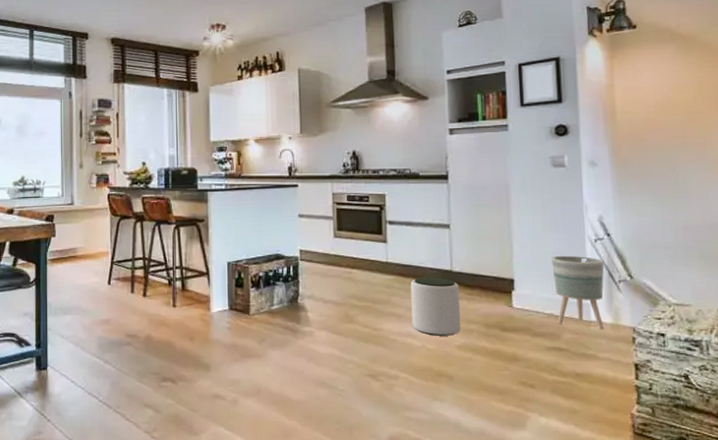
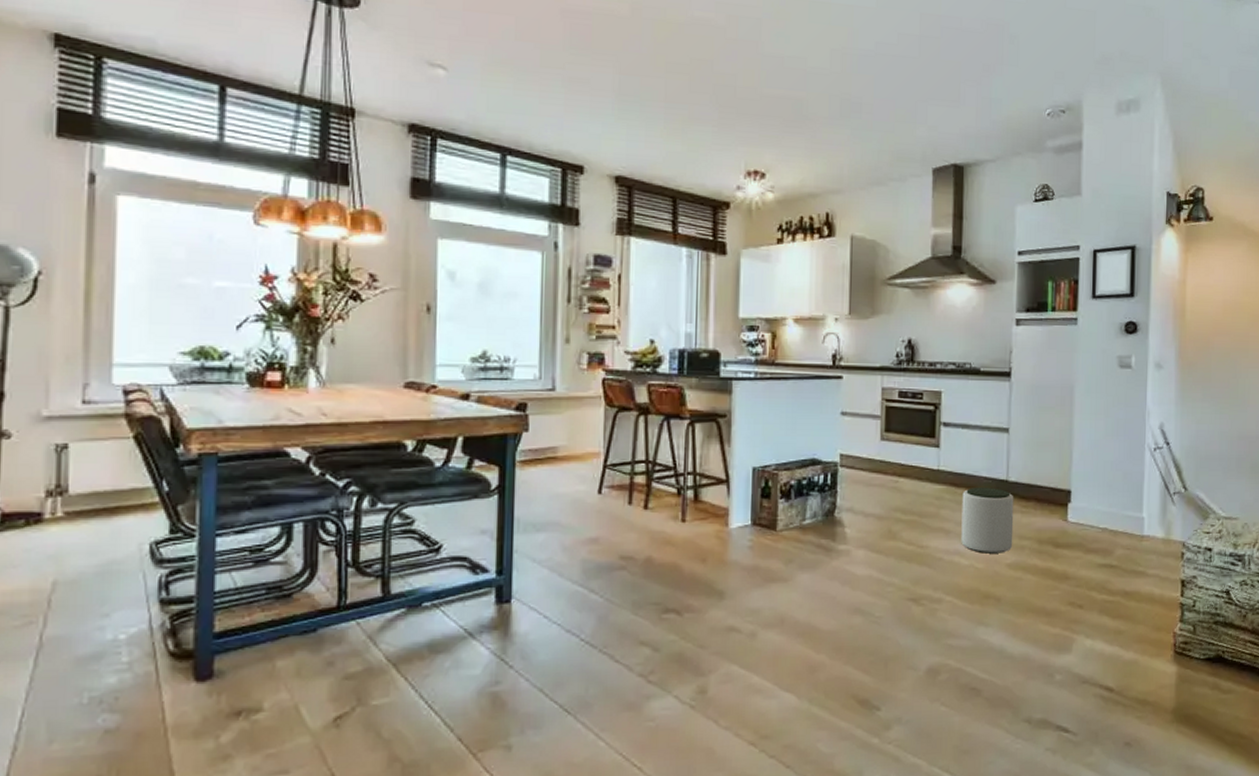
planter: present [552,255,605,330] -> none [1110,465,1161,545]

